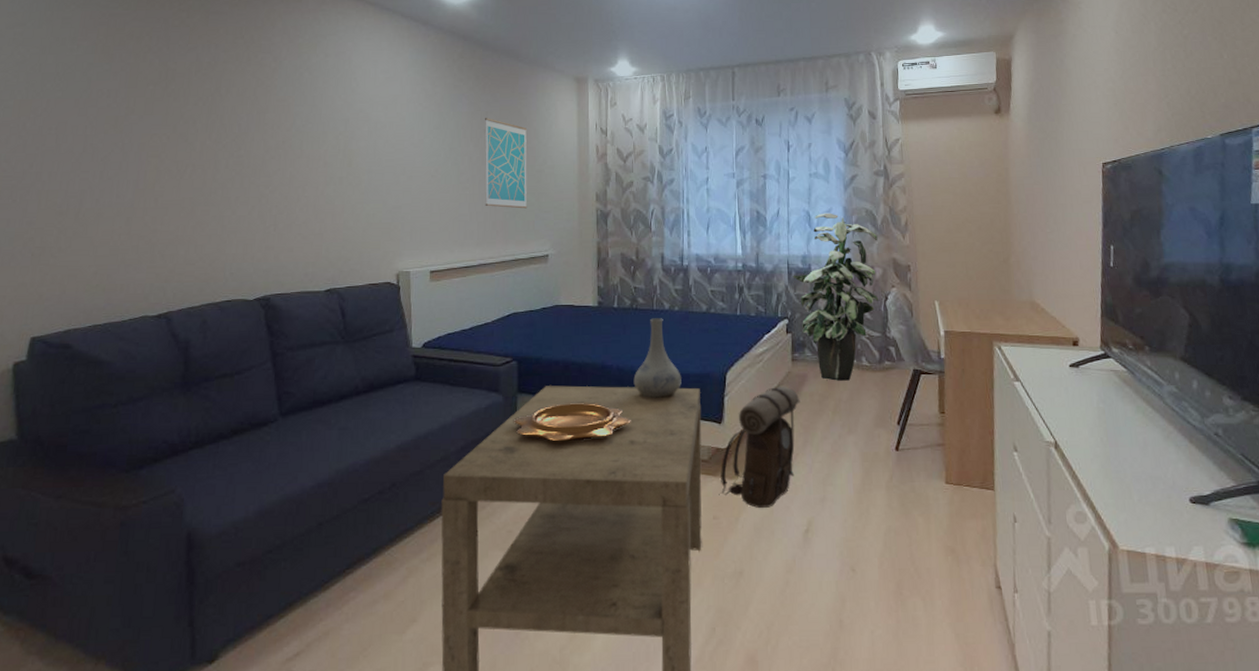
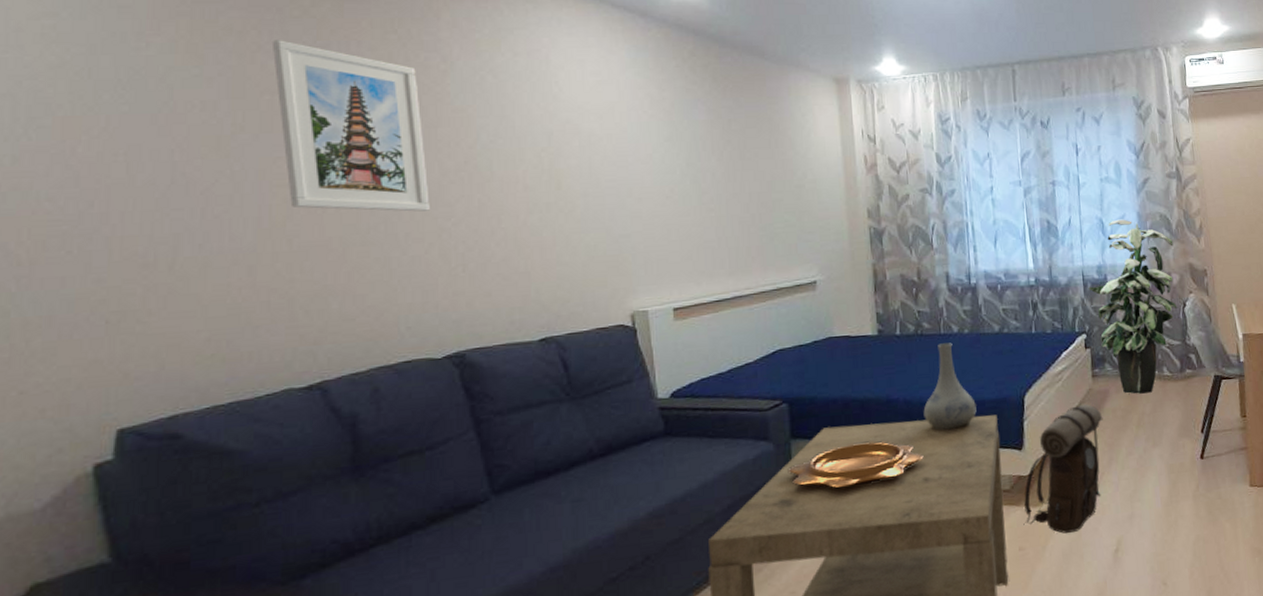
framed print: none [158,43,255,180] -> present [271,40,430,212]
wall art: present [485,118,528,209] -> none [728,126,788,231]

